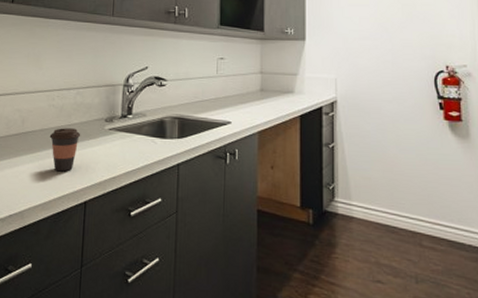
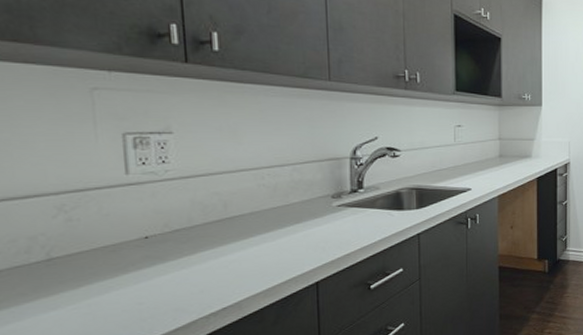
coffee cup: present [49,128,81,172] -> none [263,208,304,256]

